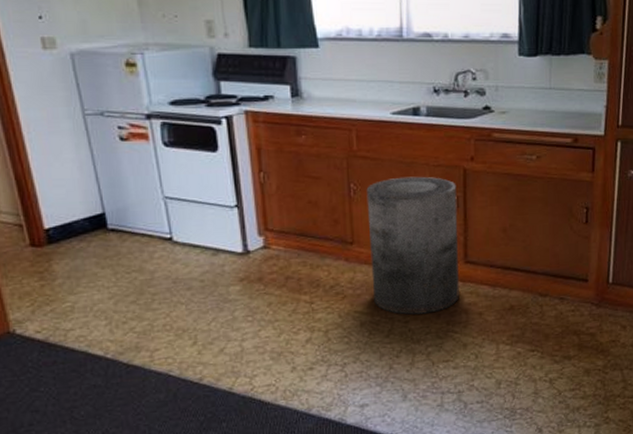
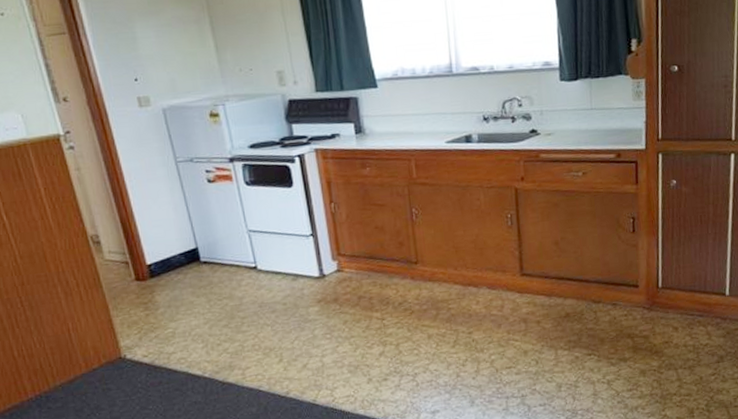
trash can: present [366,176,459,315] -> none [427,198,518,326]

